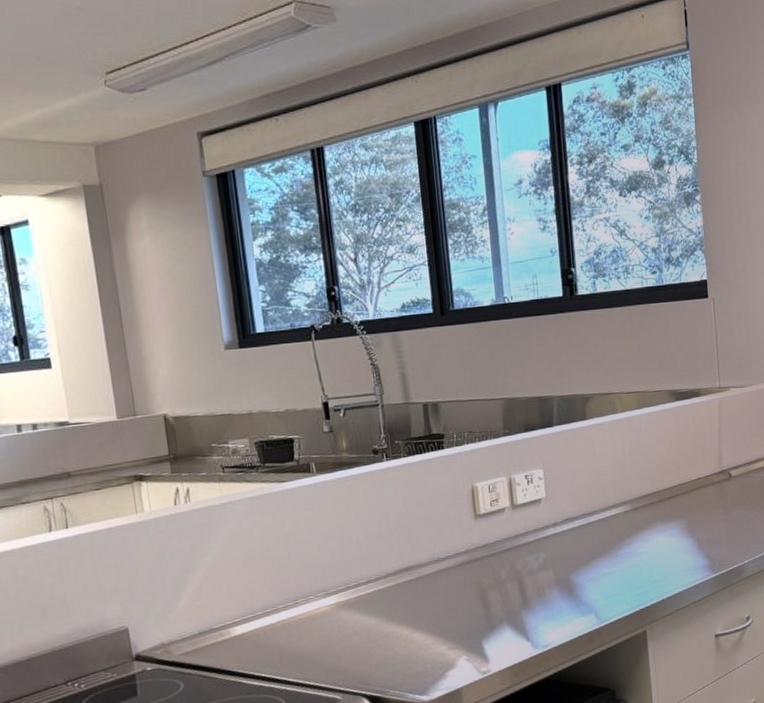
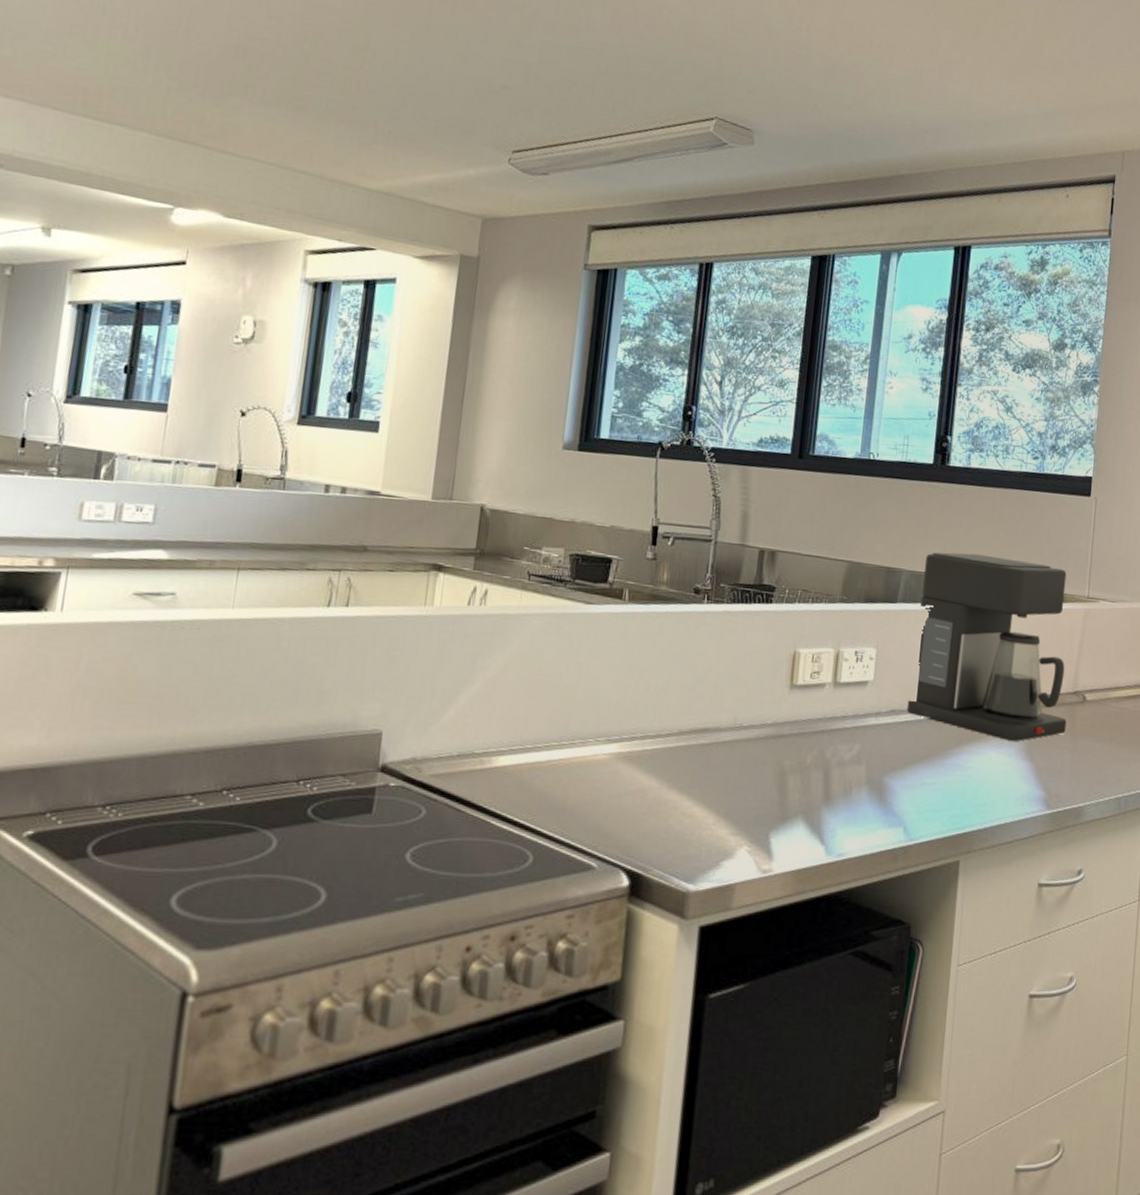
coffee maker: none [571,366,718,524] -> present [906,552,1067,741]

